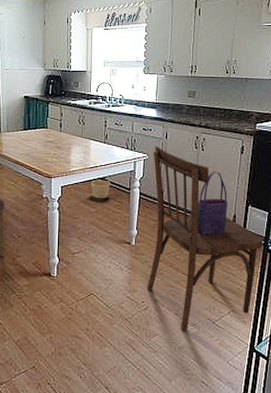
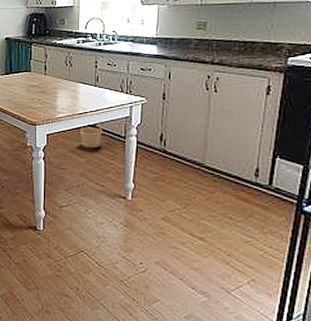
dining chair: present [147,145,263,331] -> none [145,87,296,299]
tote bag: present [197,171,228,235] -> none [208,115,248,192]

